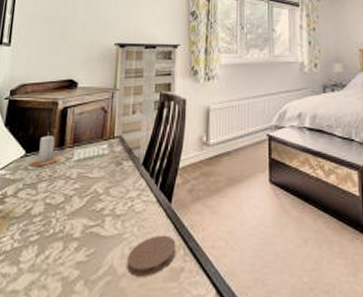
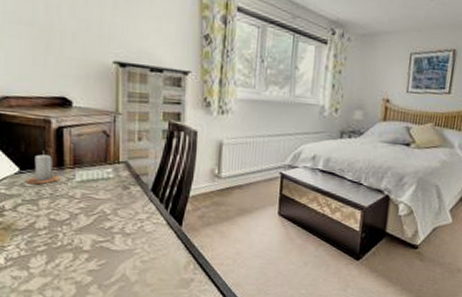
coaster: present [127,235,176,277] -> none [139,252,187,284]

